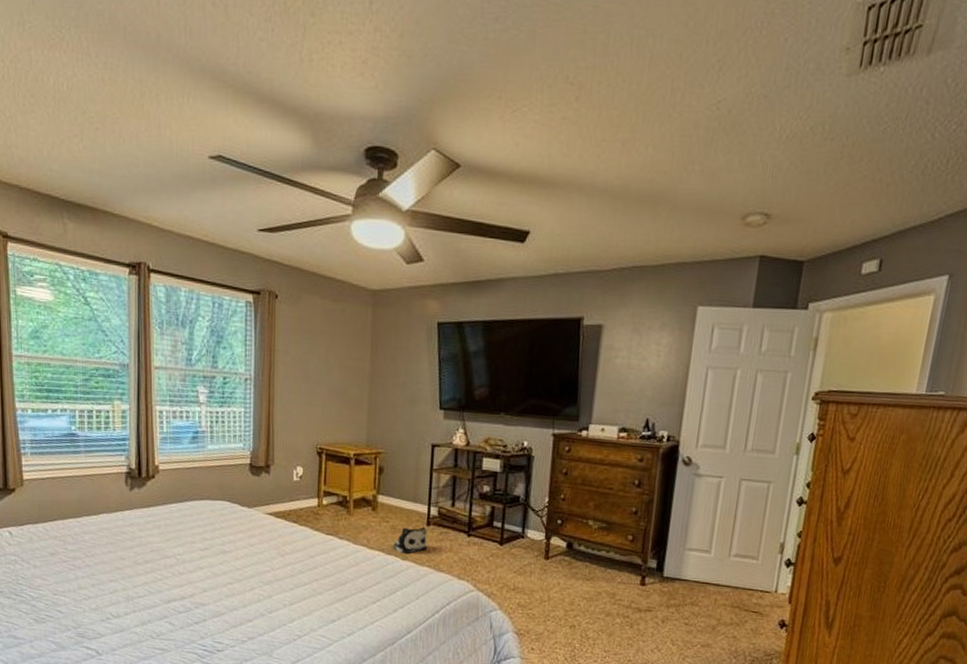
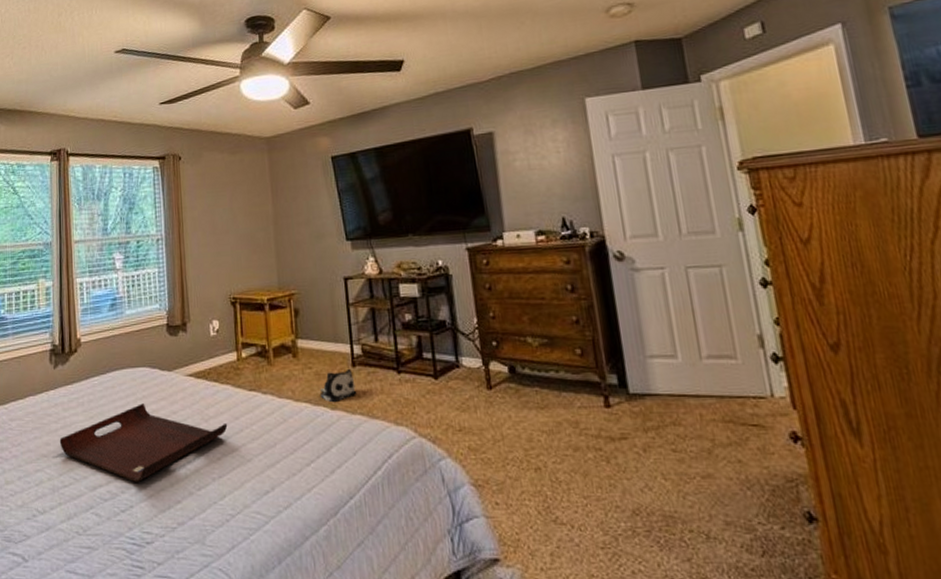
serving tray: none [134,533,303,602] -> present [59,403,228,483]

